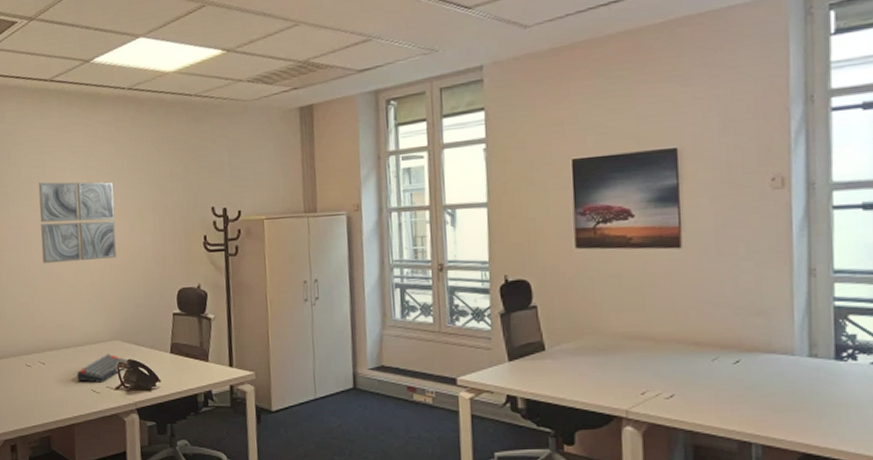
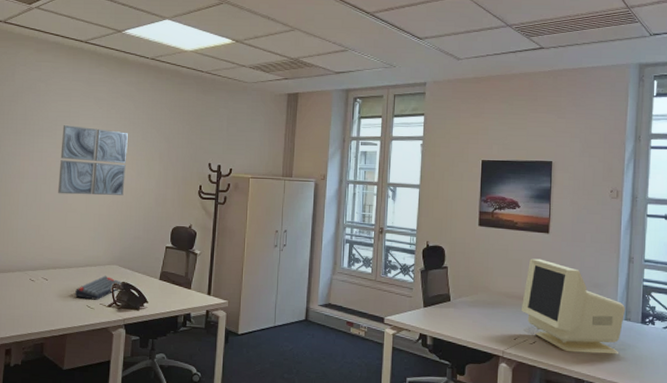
monitor: none [648,283,809,406] -> present [522,258,626,354]

